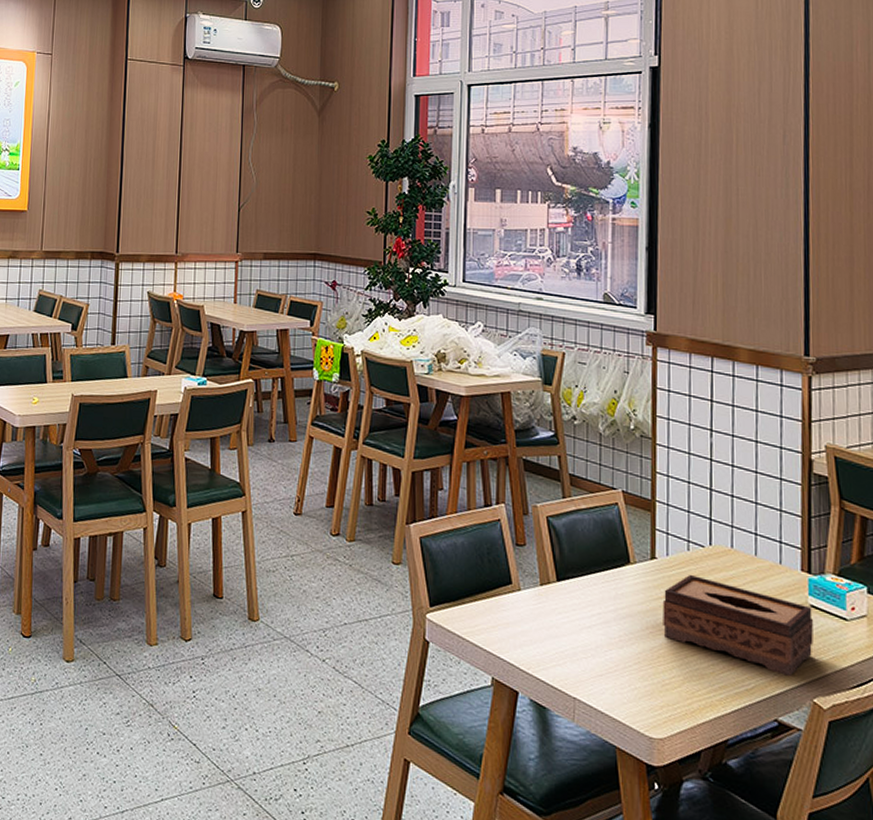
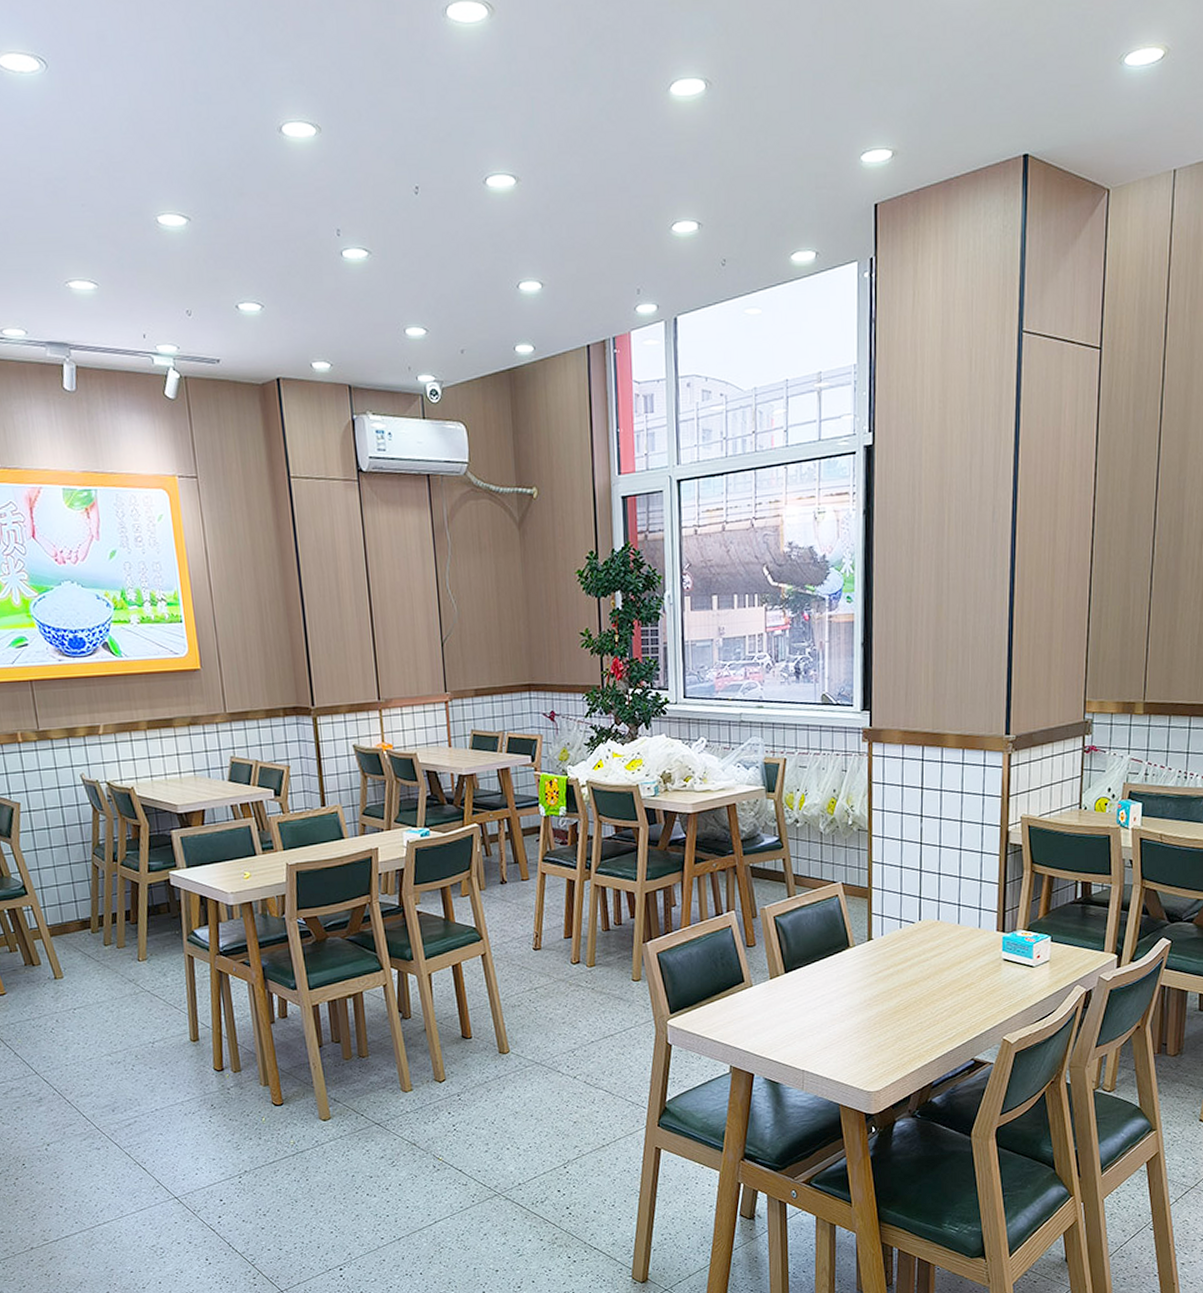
tissue box: present [662,574,813,676] -> none [878,948,1005,1021]

